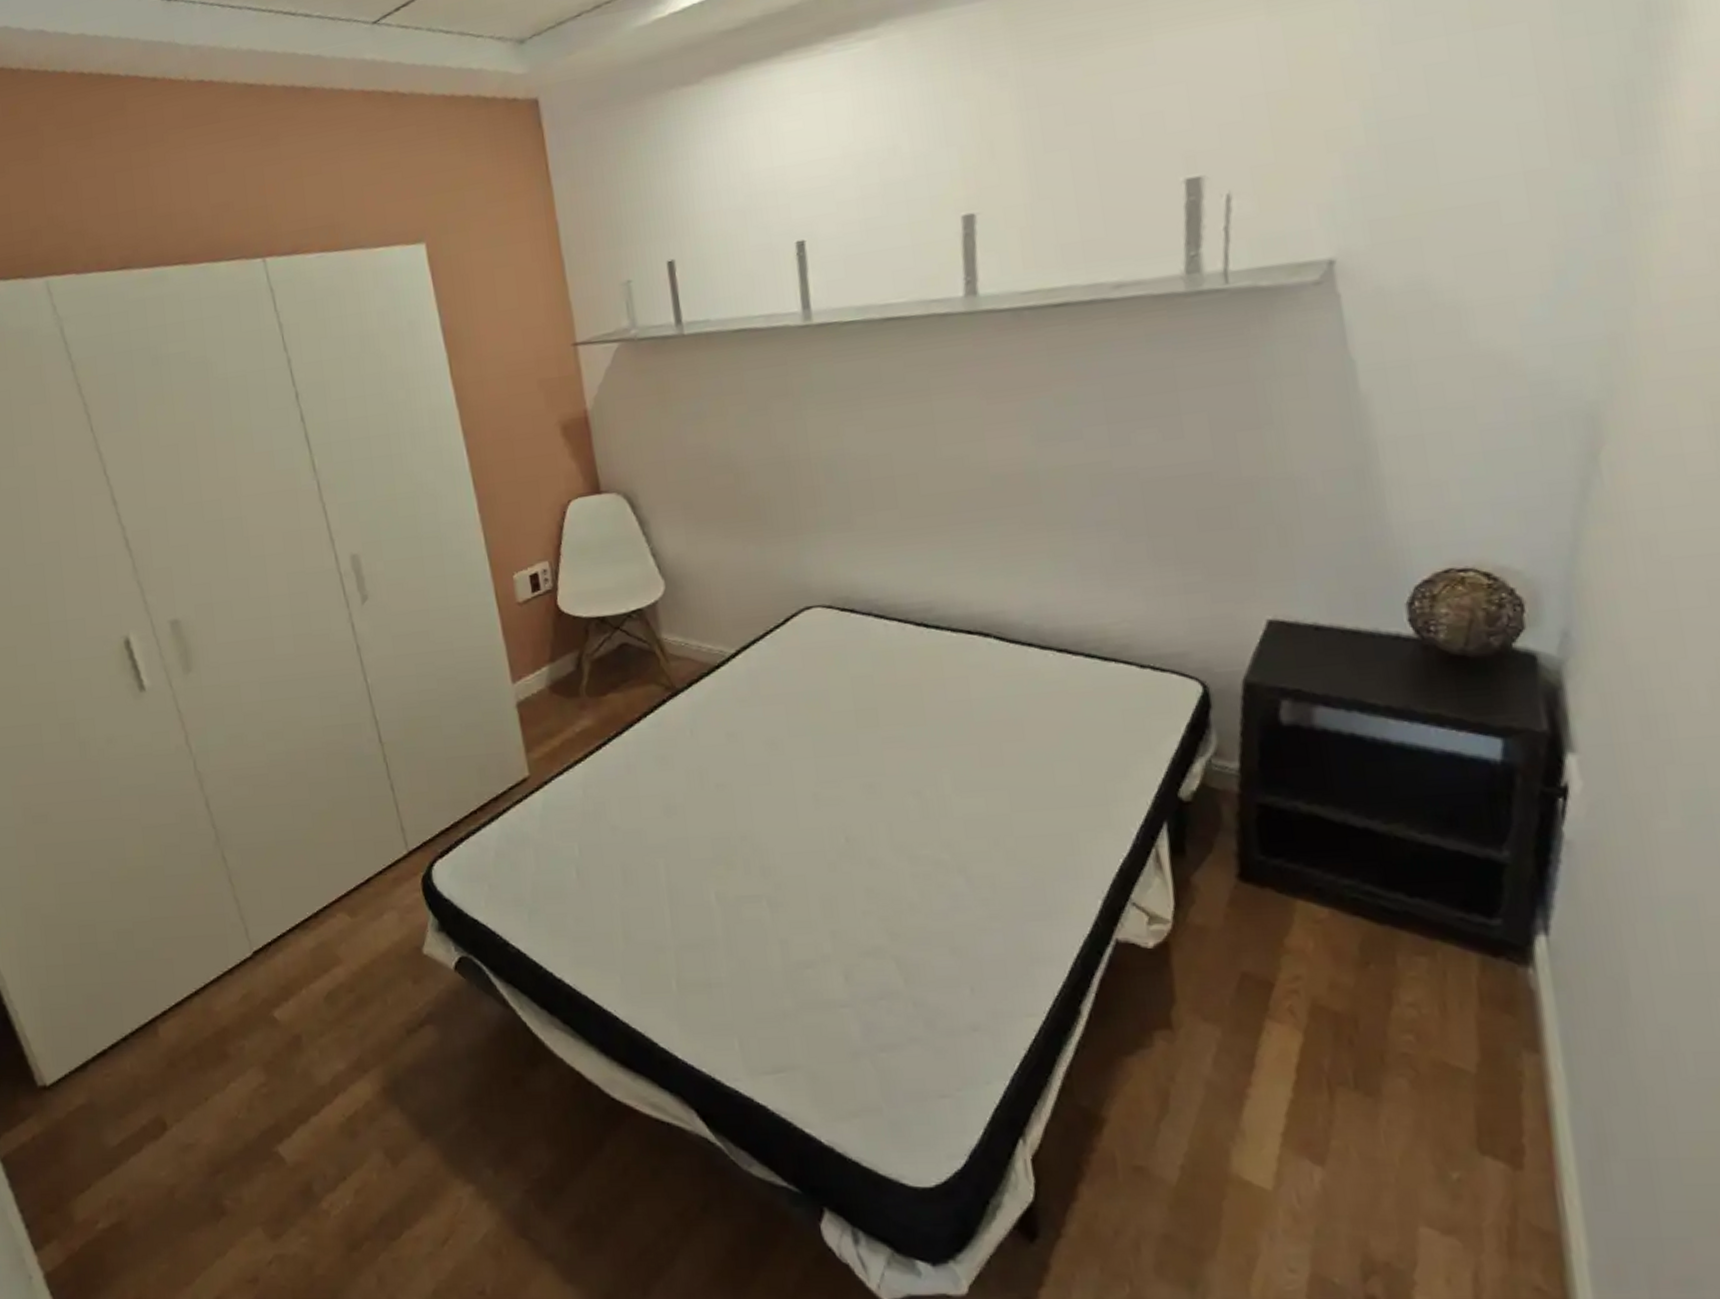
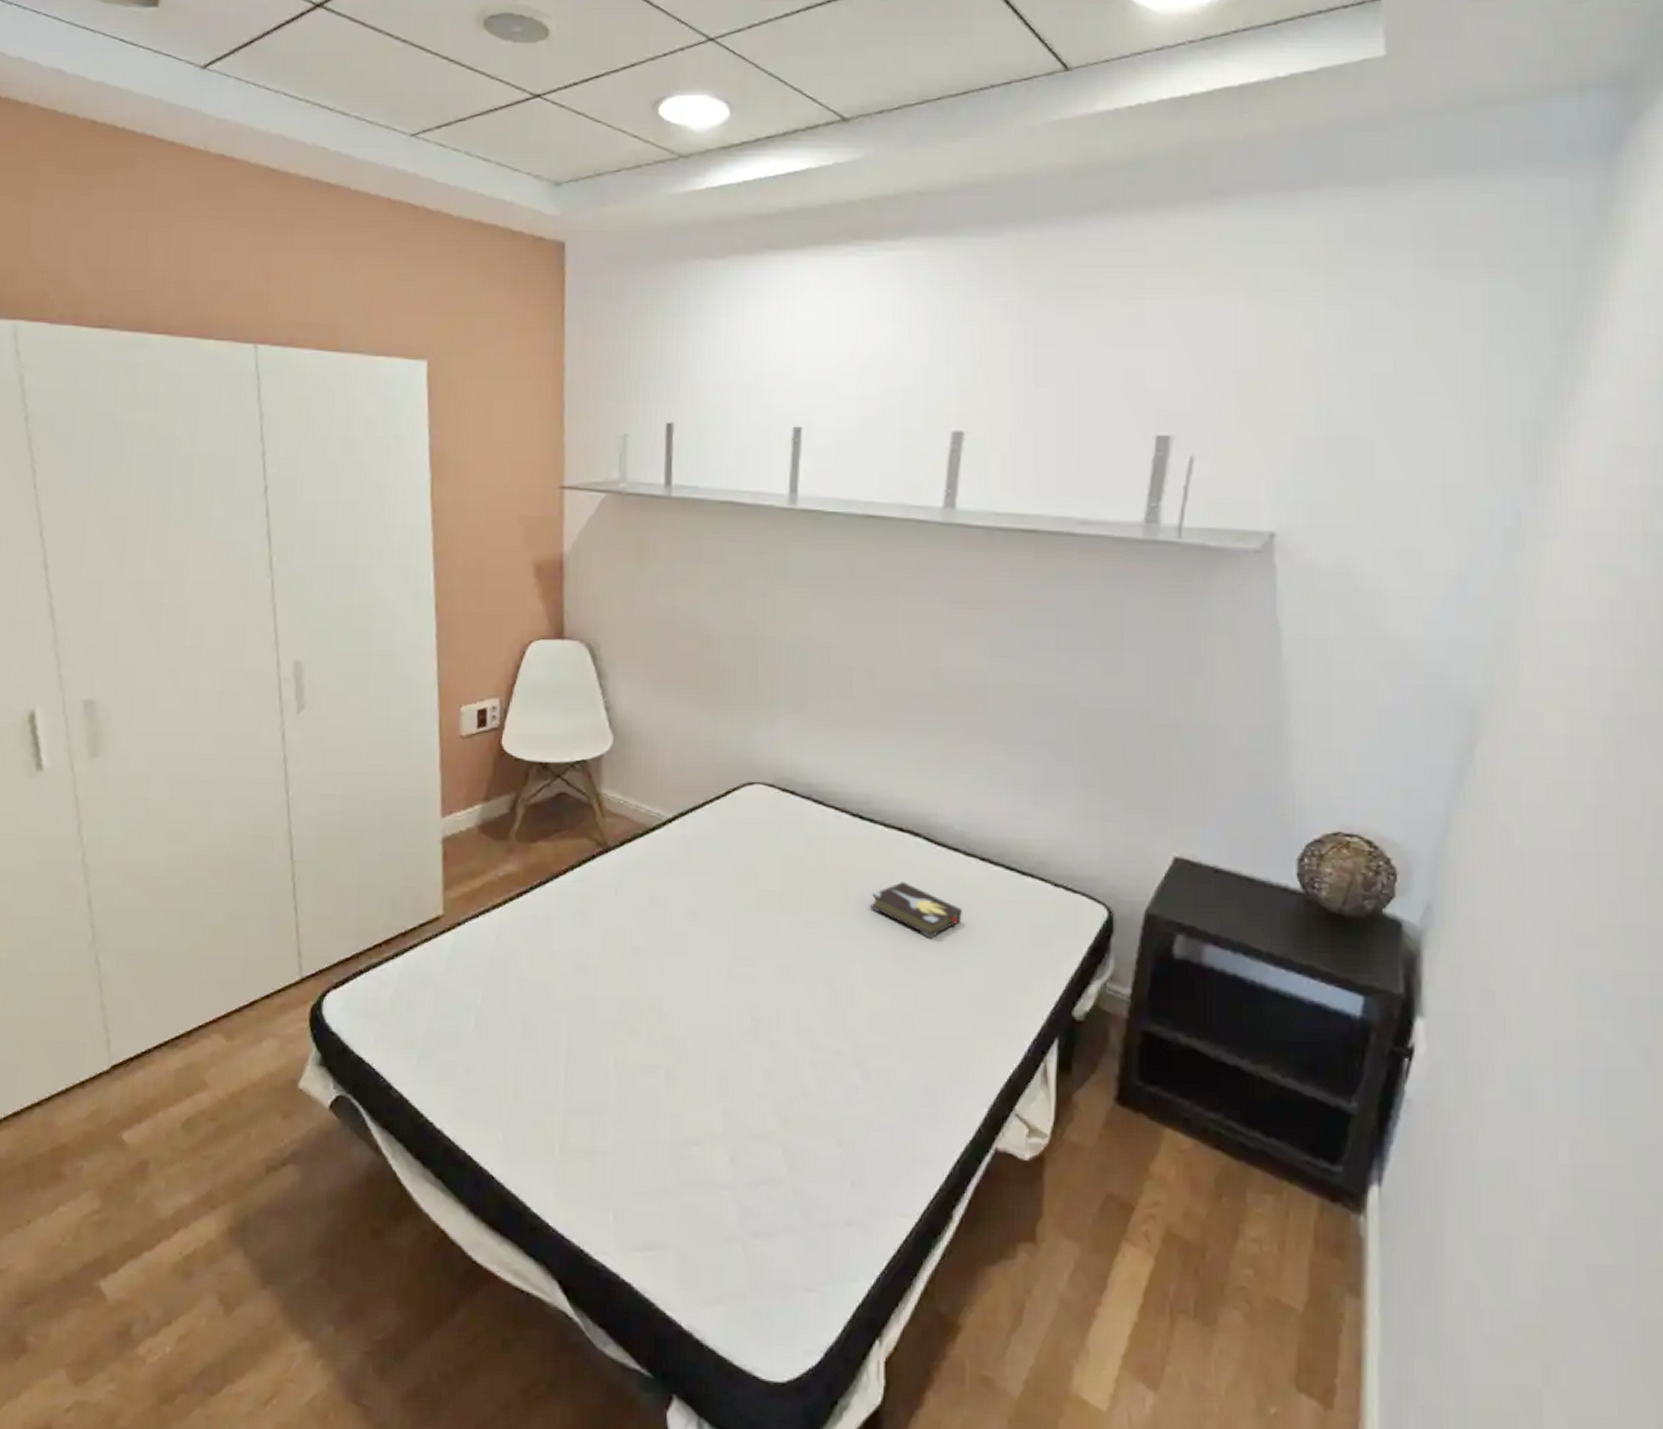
hardback book: none [949,684,1047,737] -> present [870,882,962,938]

